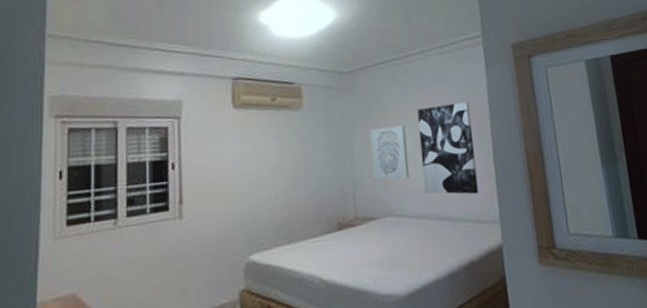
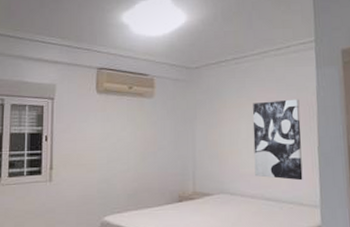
wall art: present [369,125,410,180] -> none [210,116,243,163]

